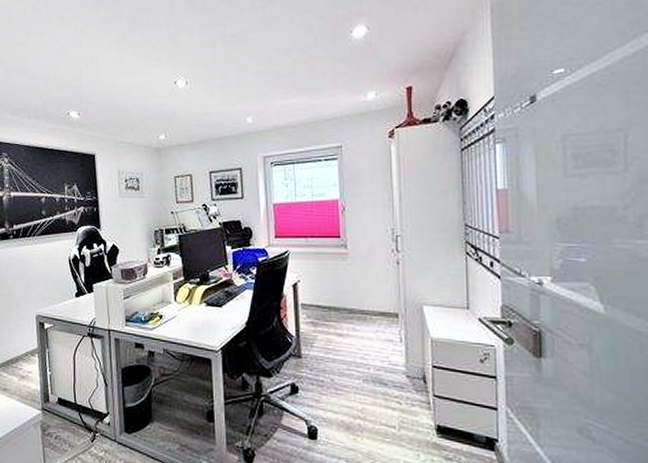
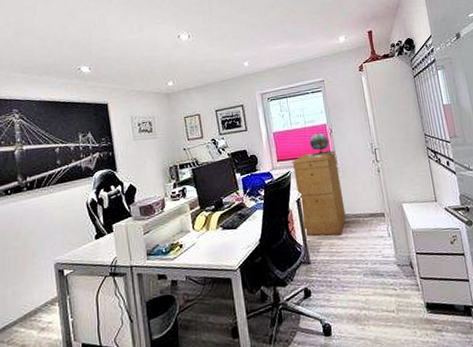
filing cabinet: none [292,232,350,332] -> present [292,150,346,236]
globe: none [311,206,346,239] -> present [307,130,336,159]

